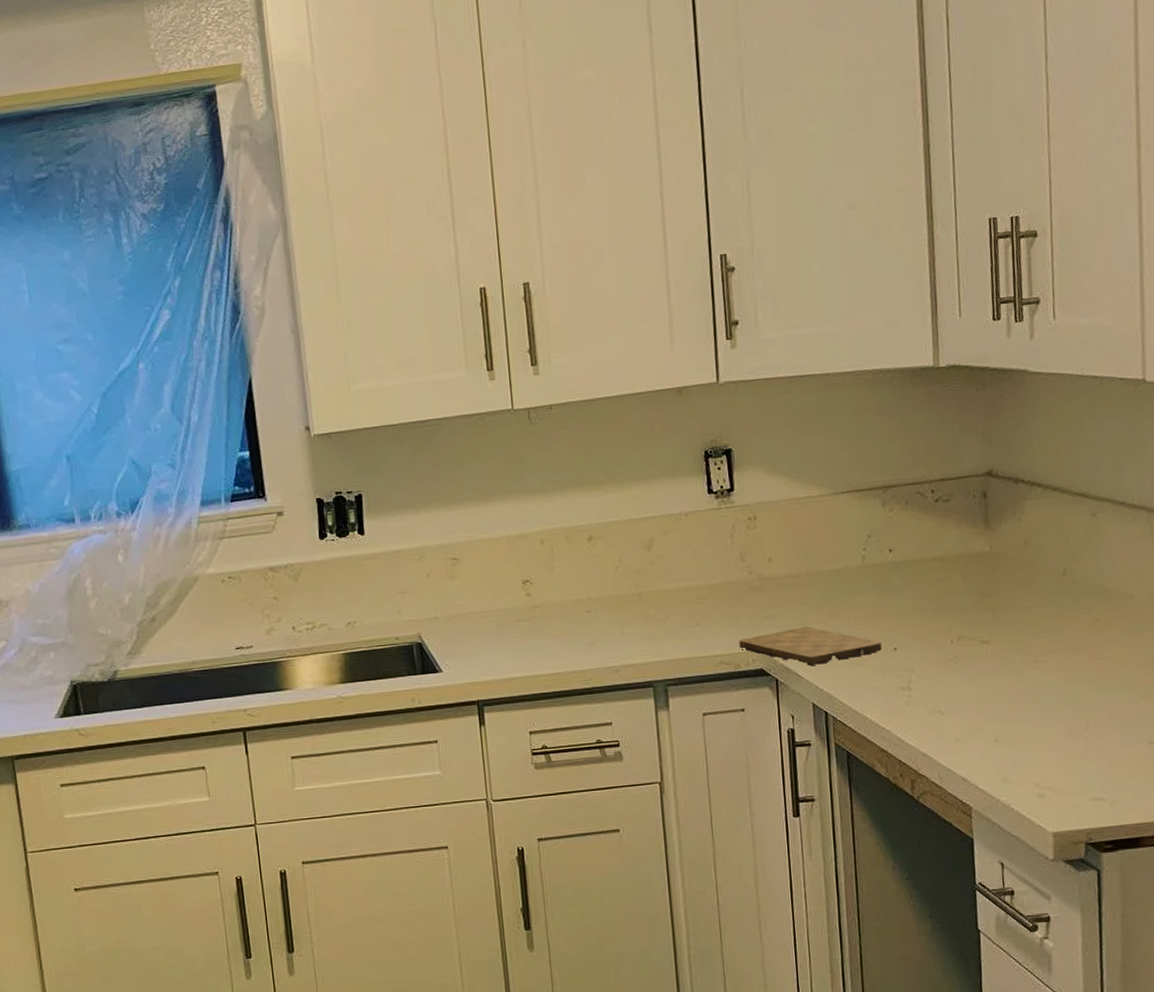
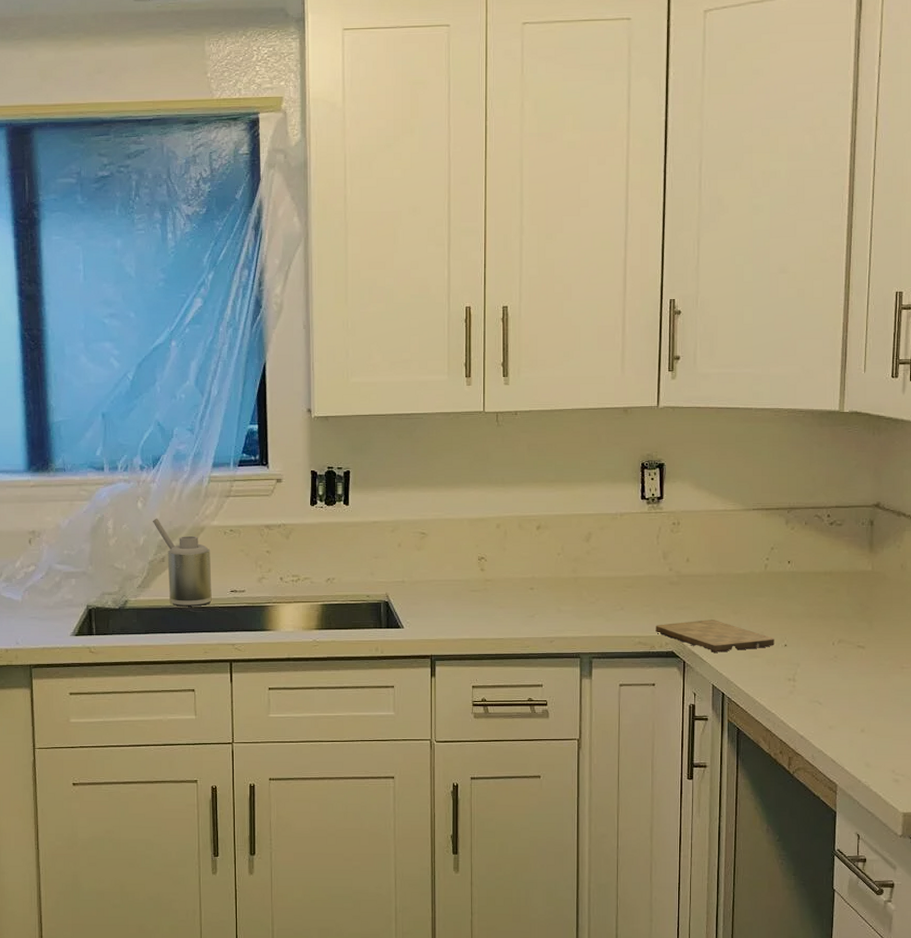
soap dispenser: none [136,571,215,672] -> present [152,518,212,607]

